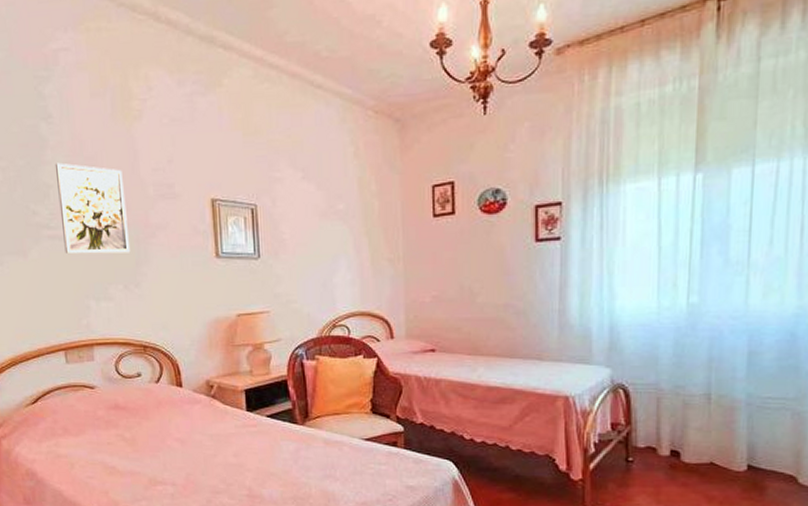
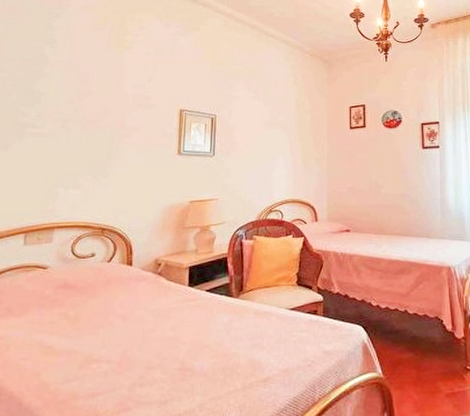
wall art: present [54,162,131,254] -> none [44,76,109,149]

